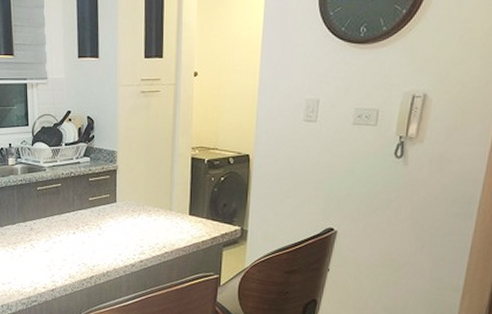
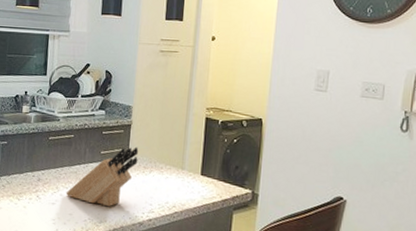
knife block: none [58,191,126,251] -> present [66,147,139,207]

